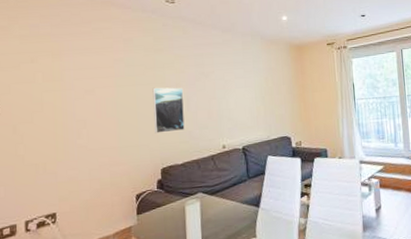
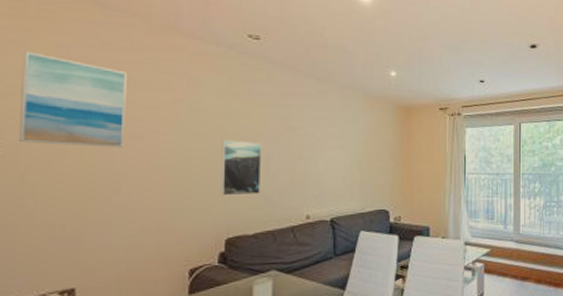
wall art: none [8,33,82,103] -> present [20,51,127,148]

